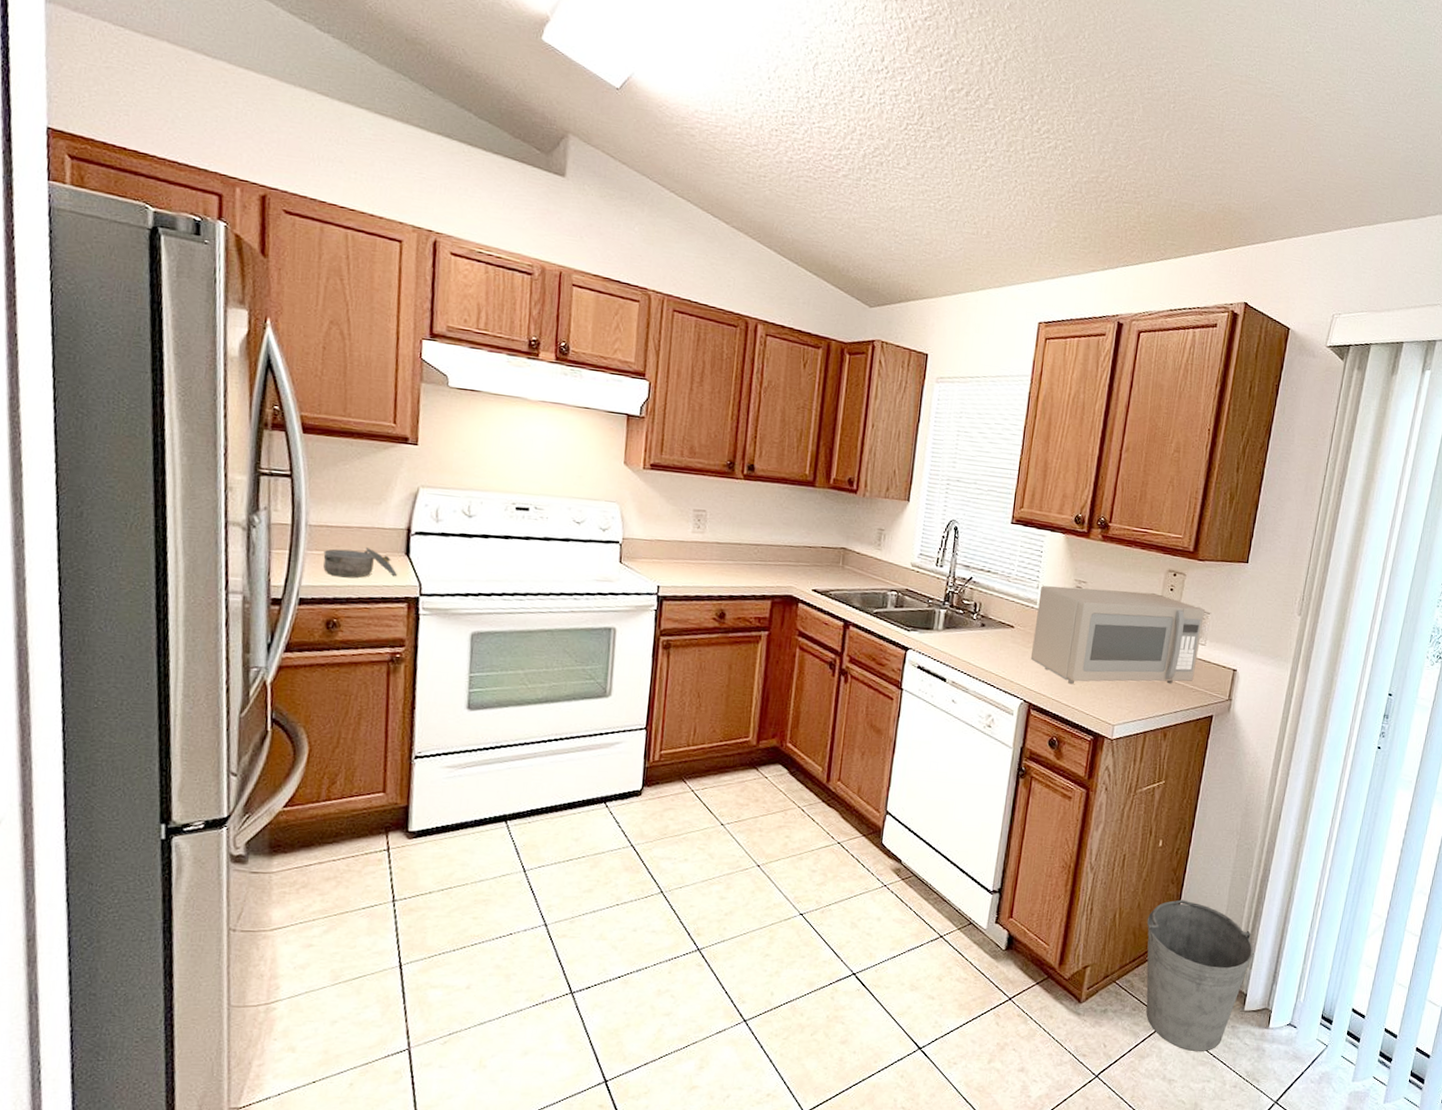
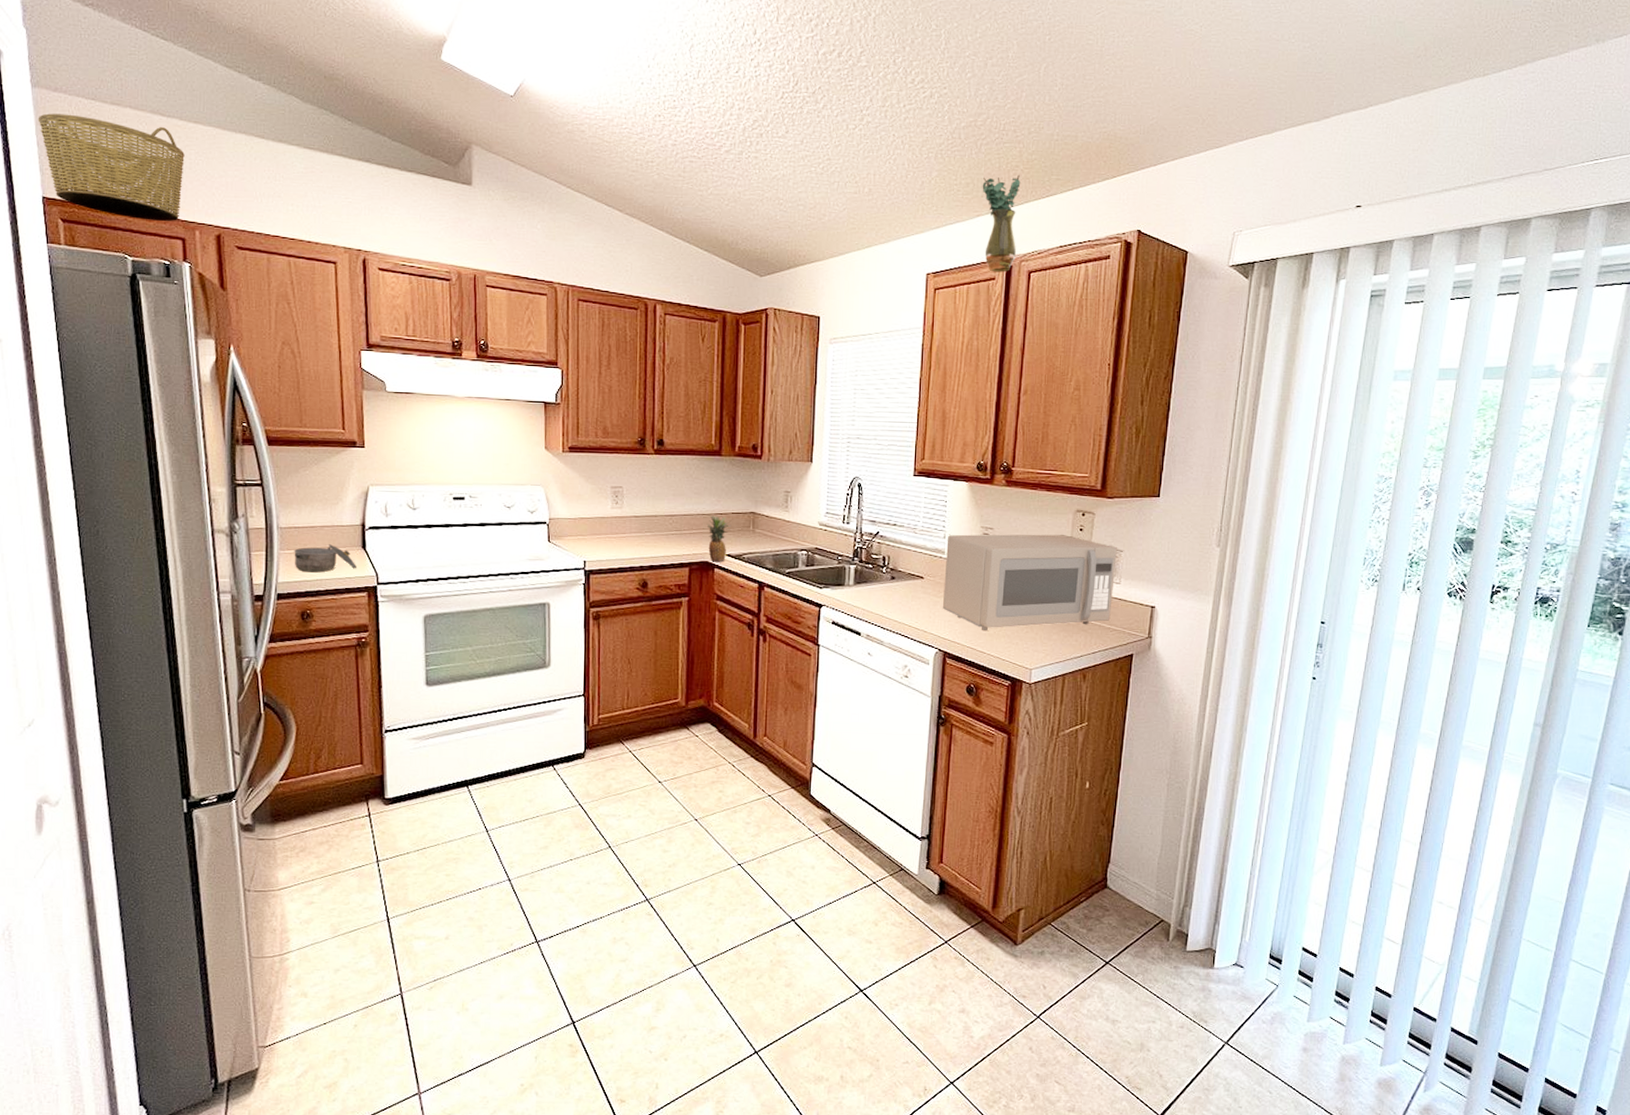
basket: none [49,34,231,174] -> present [38,113,185,222]
fruit: none [793,547,820,597] -> present [706,515,732,562]
vase: none [1096,233,1137,330] -> present [982,174,1021,273]
bucket: present [1146,899,1253,1052] -> none [1078,840,1192,993]

